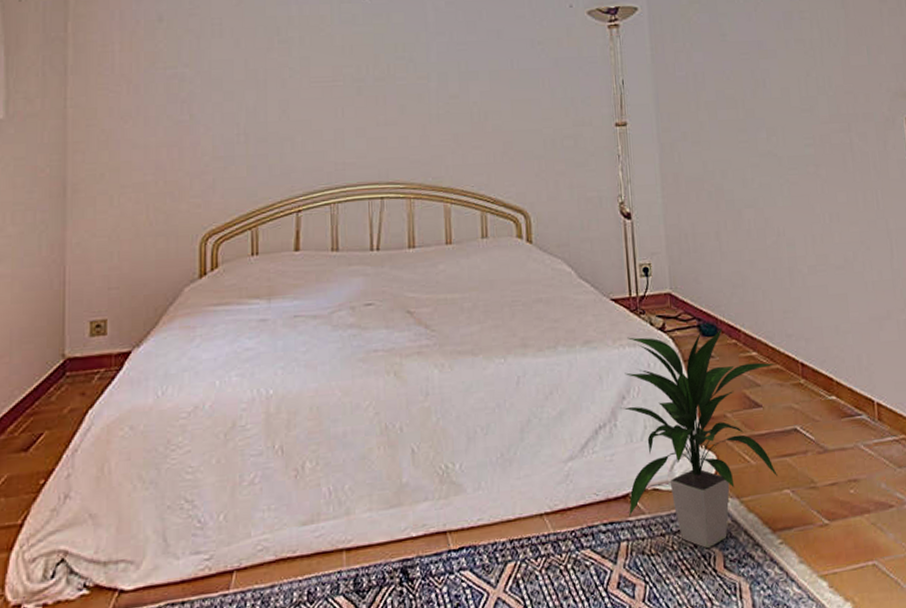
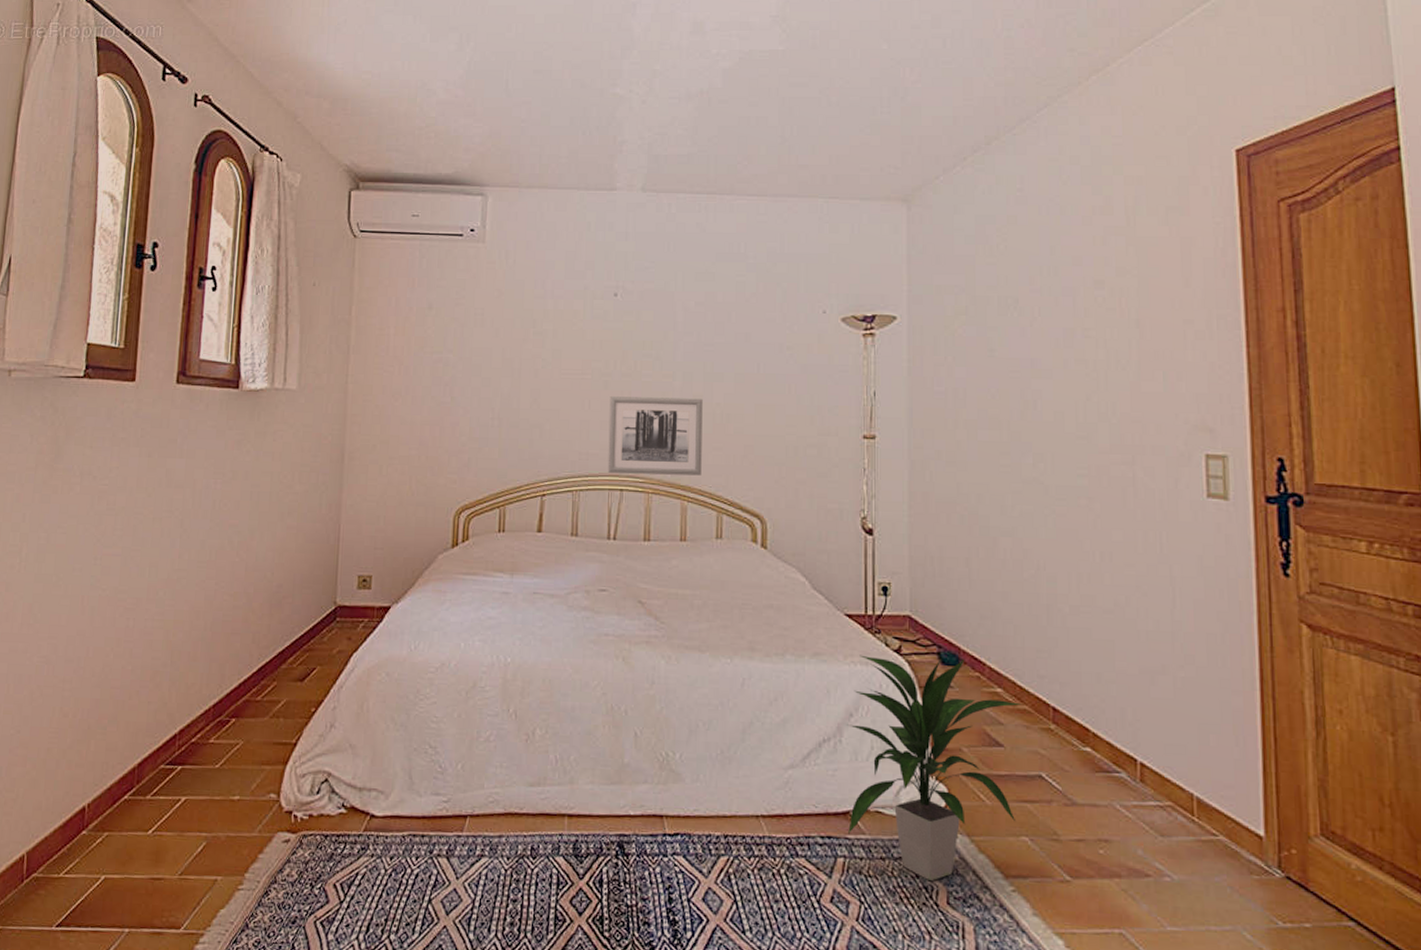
wall art: none [364,98,463,181] -> present [607,396,703,476]

